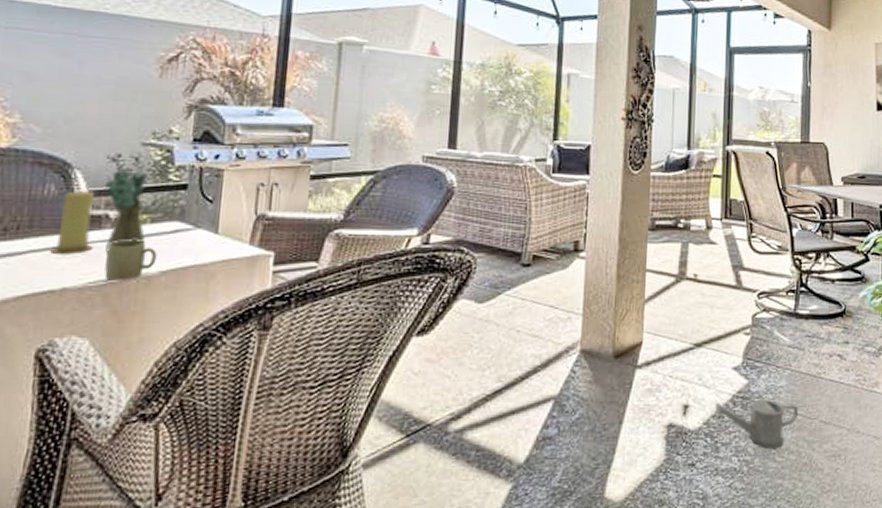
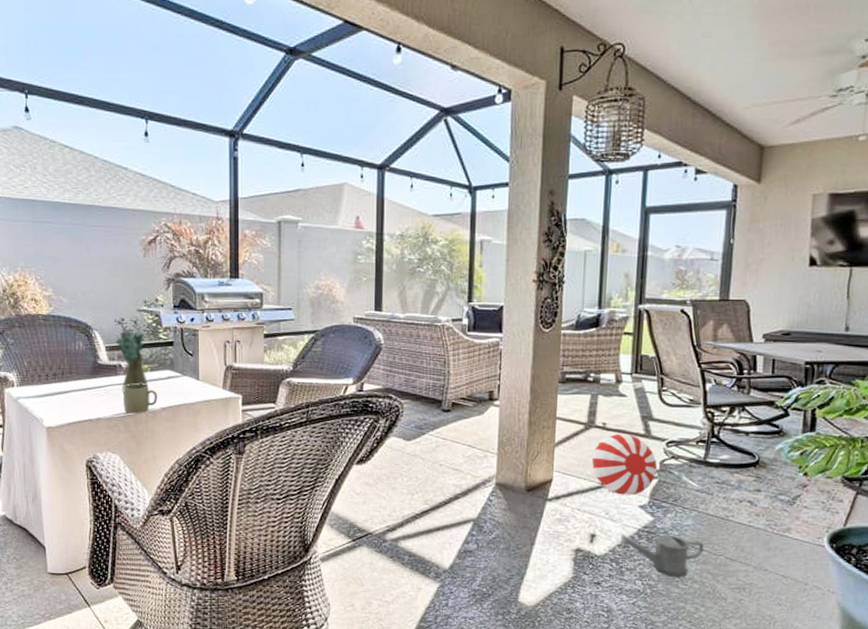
candle: present [50,191,94,254] -> none [86,347,114,393]
beach ball: none [684,285,750,356] -> present [592,433,658,496]

